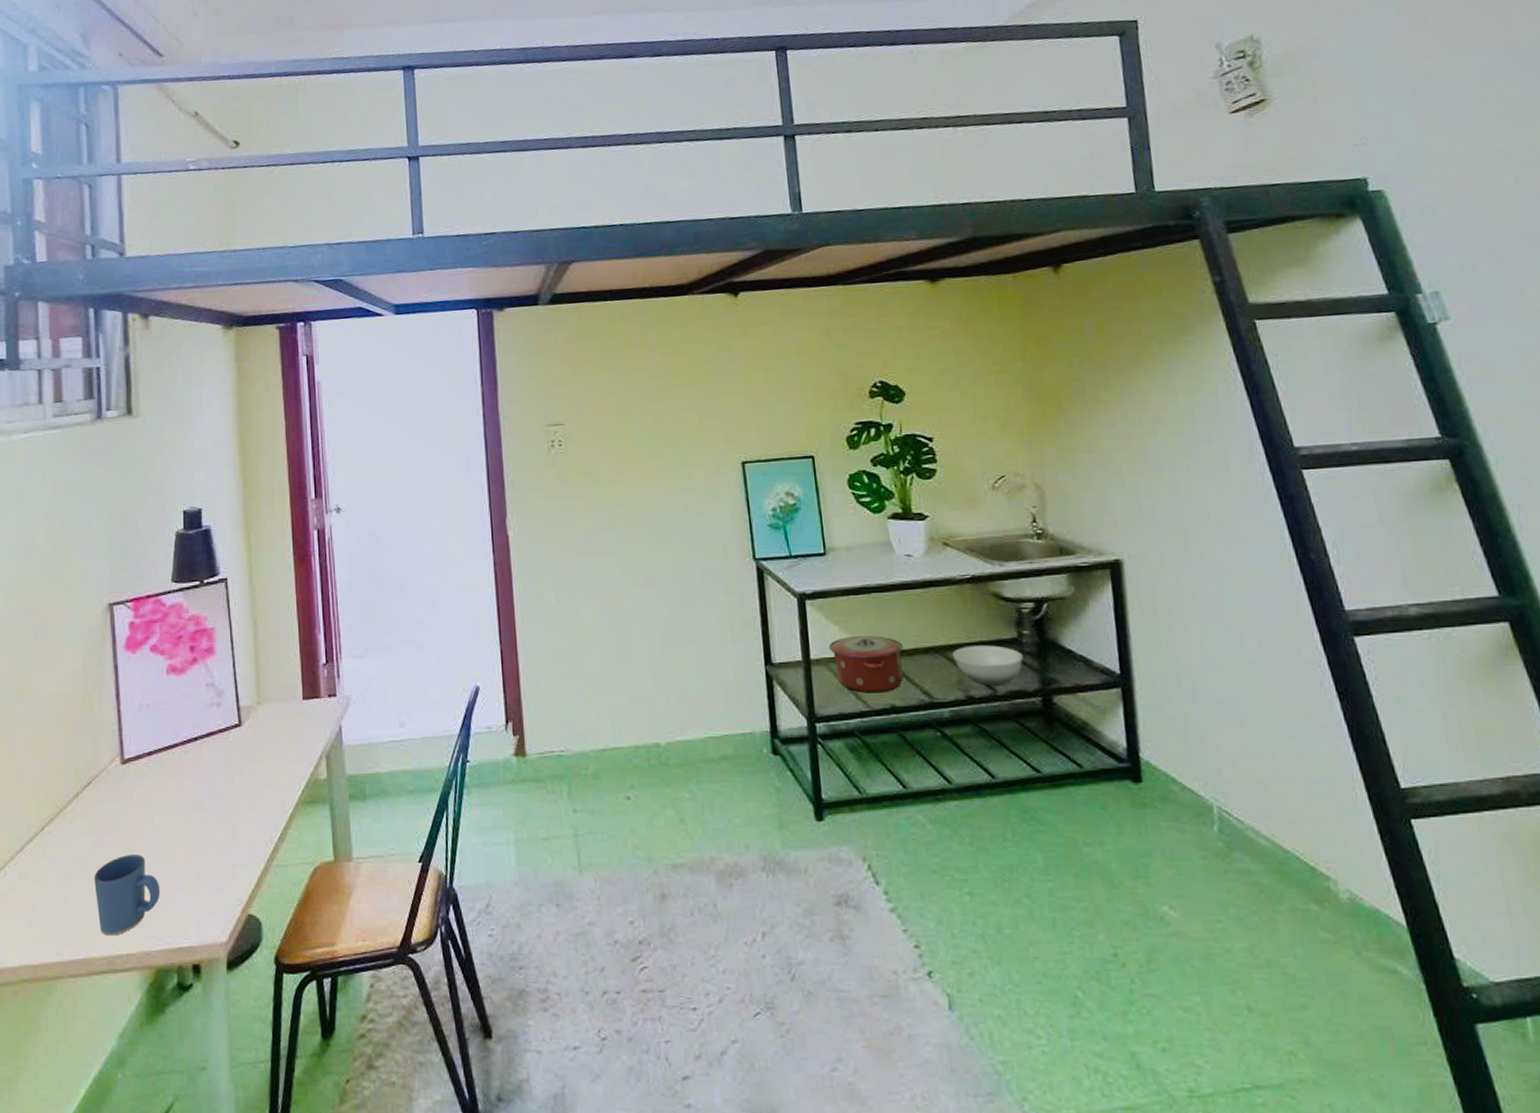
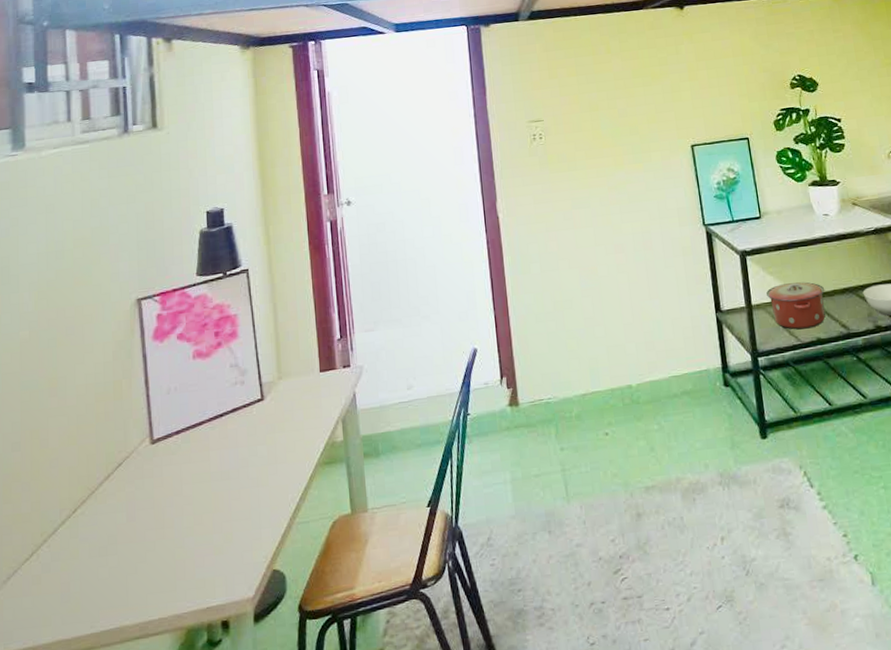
mug: present [94,855,161,936] -> none [126,526,190,604]

